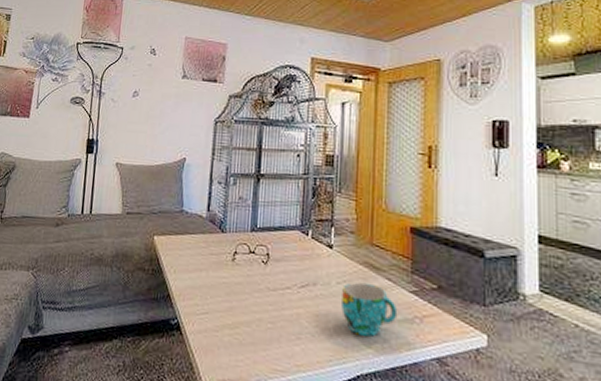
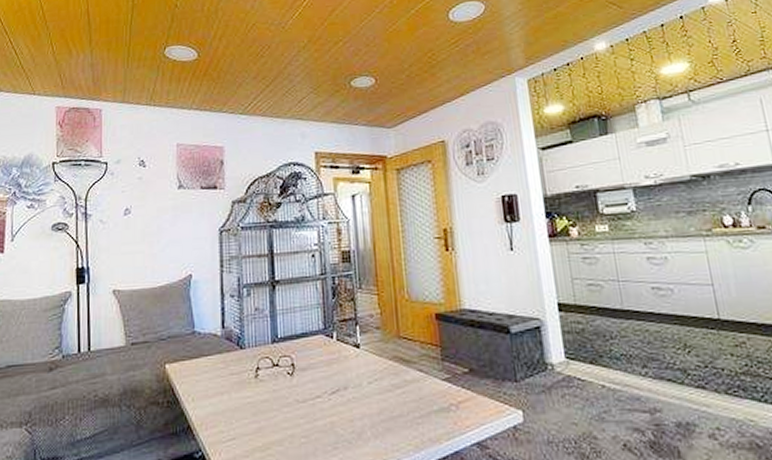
cup: present [341,282,398,337] -> none [374,377,434,433]

